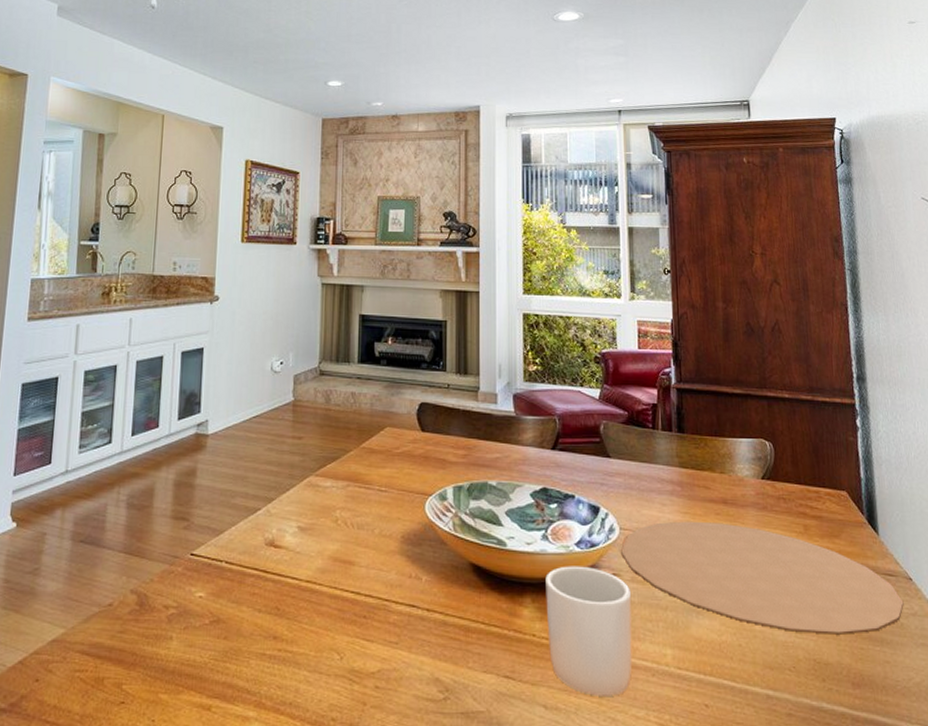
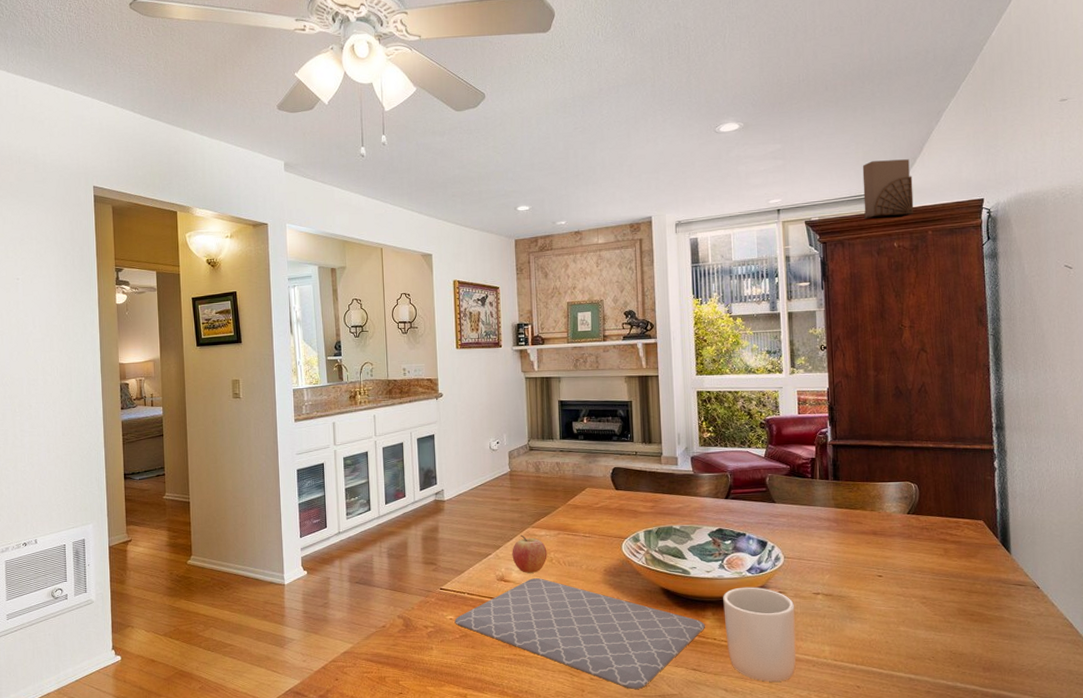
placemat: none [205,544,522,703] -> present [454,578,705,689]
fruit: none [287,484,332,537] -> present [512,534,547,573]
placemat: present [621,521,904,635] -> none [786,549,1031,632]
decorative box: none [709,67,764,132] -> present [862,159,914,220]

